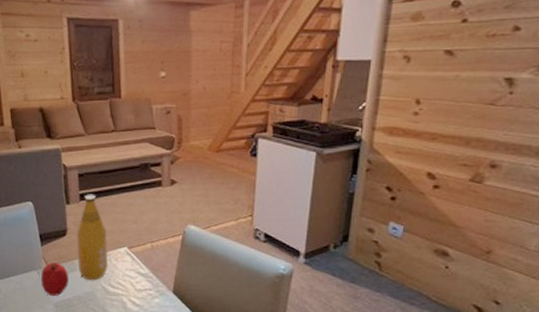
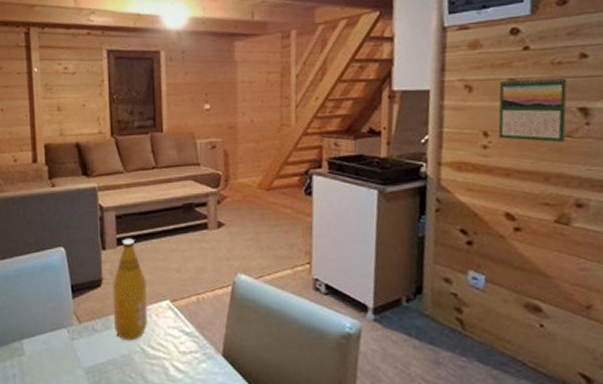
fruit: present [40,262,69,296] -> none [70,318,102,359]
calendar: none [430,49,498,110] -> present [498,77,567,143]

